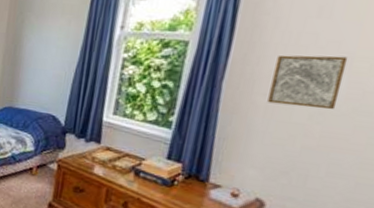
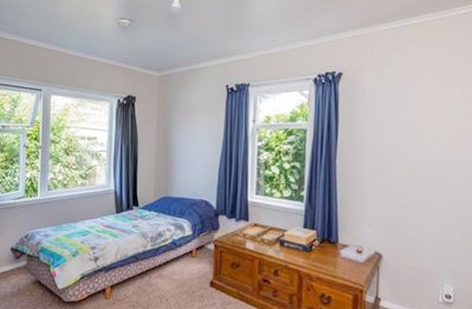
wall art: present [267,55,348,110] -> none [370,134,419,175]

